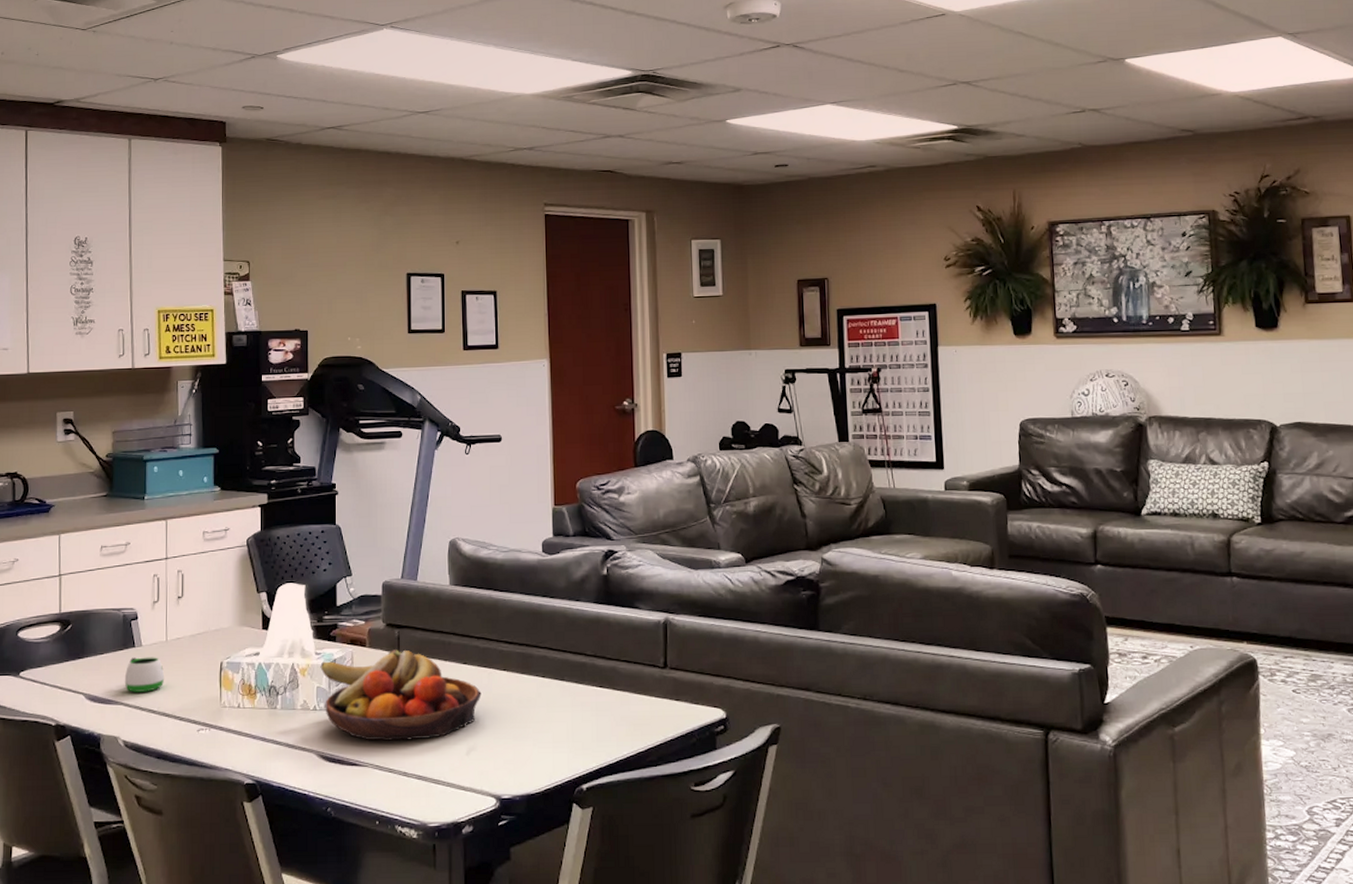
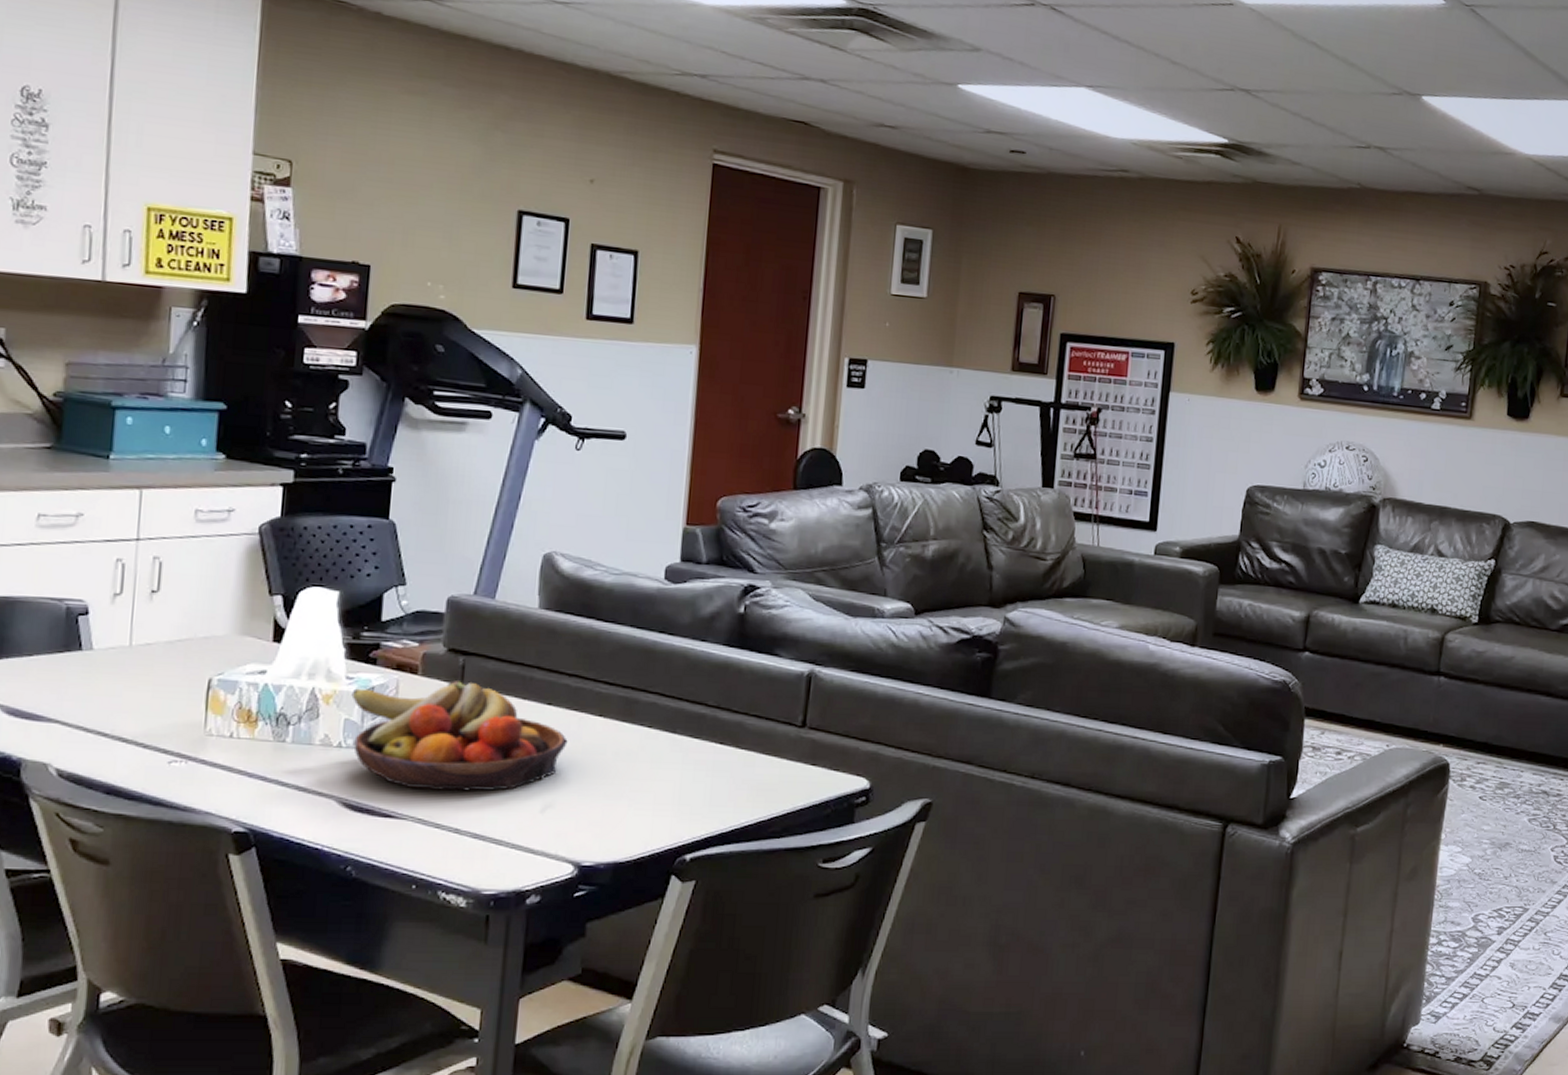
mug: present [124,657,165,692] -> none [62,663,125,709]

